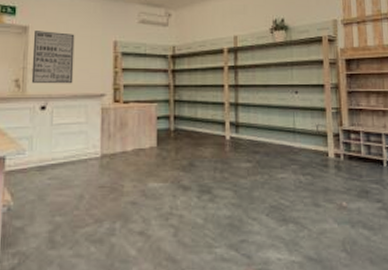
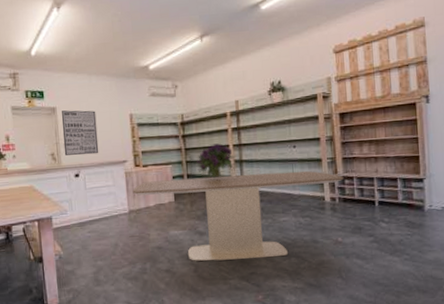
dining table: none [108,120,350,224] -> present [132,171,344,262]
bouquet: none [185,82,232,123] -> present [196,143,237,179]

